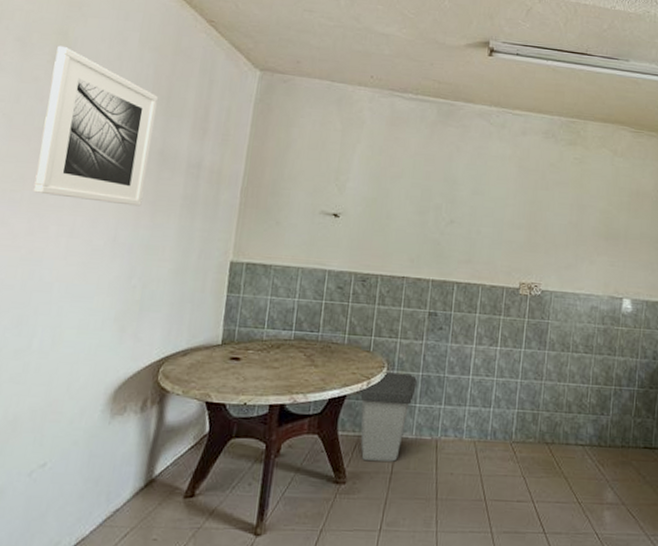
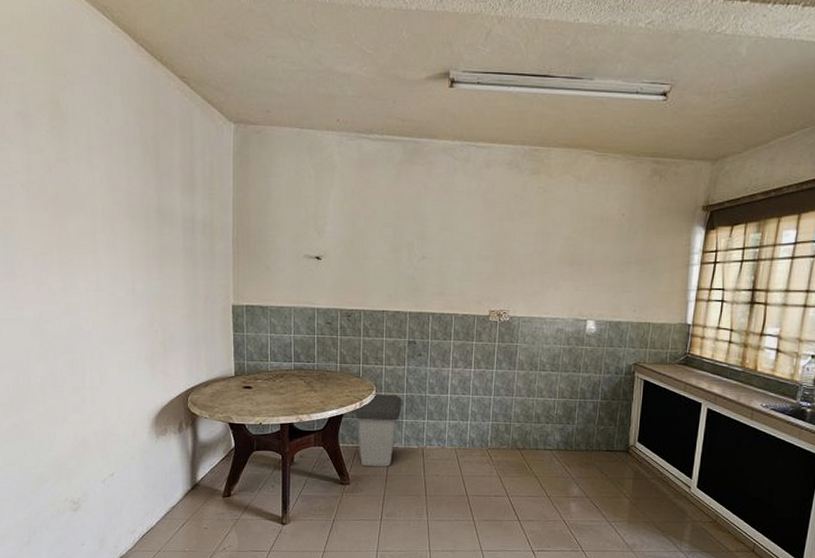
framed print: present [33,45,158,207] -> none [53,115,150,261]

